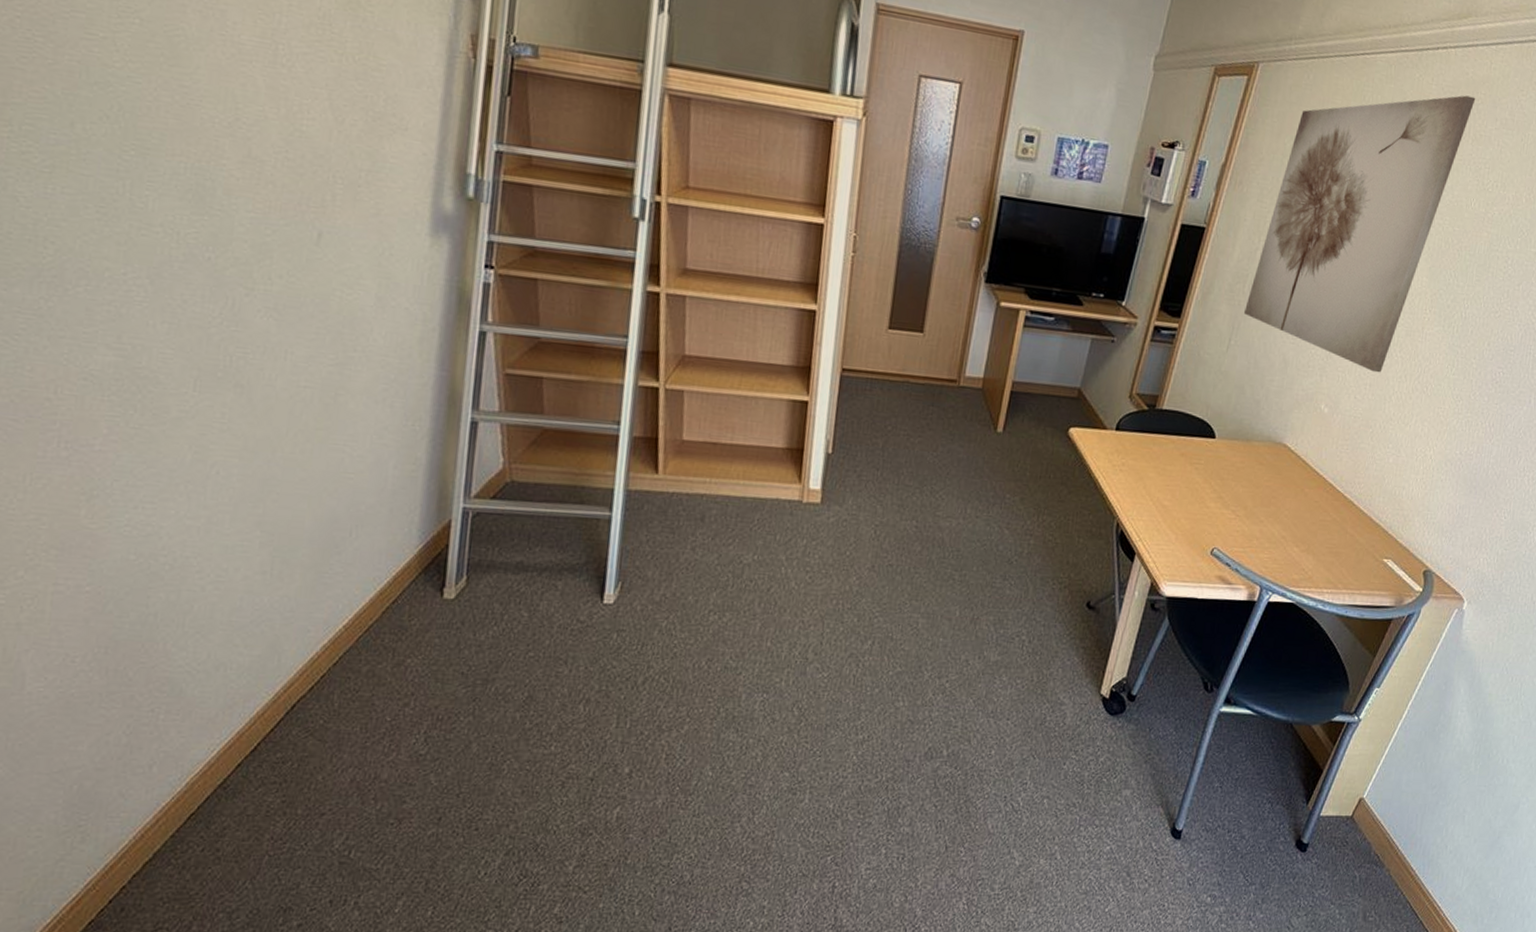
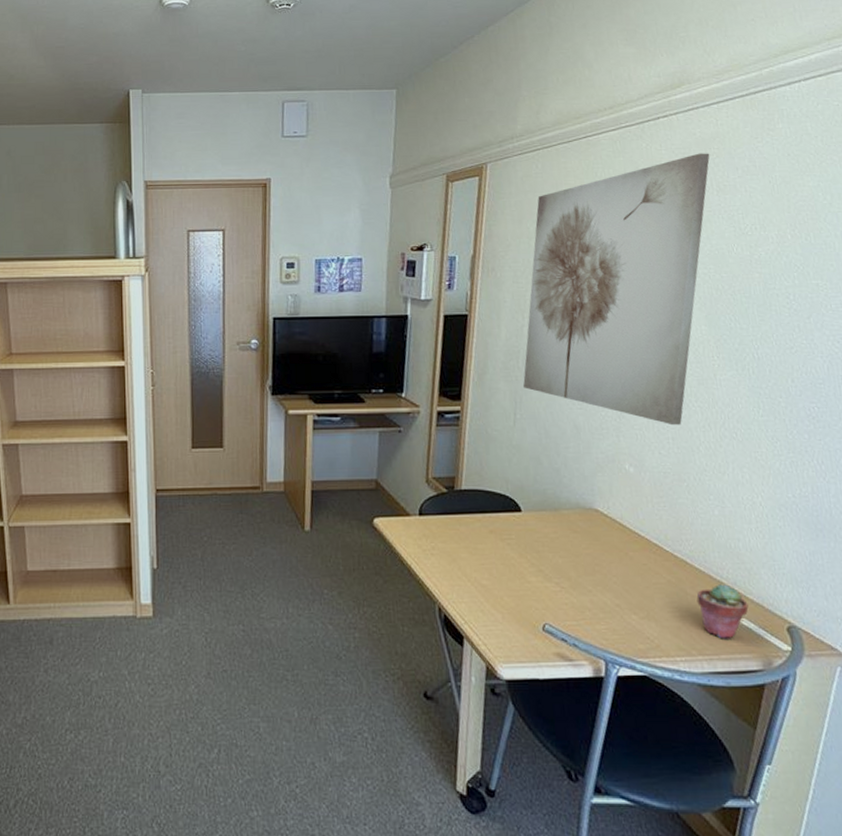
potted succulent: none [1353,526,1397,577] -> present [696,584,749,639]

